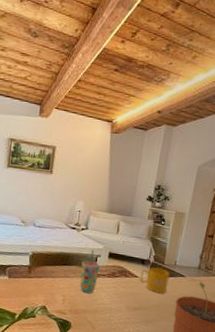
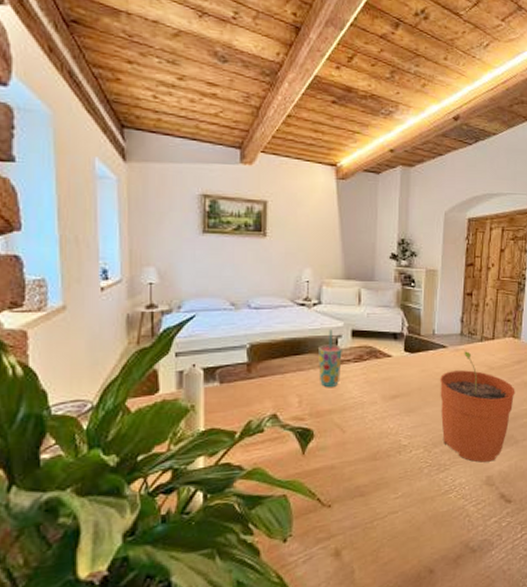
mug: present [139,267,171,293] -> none [393,340,430,372]

